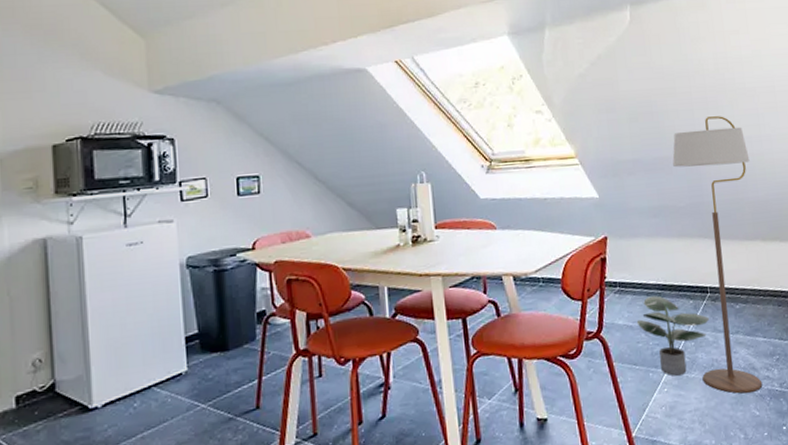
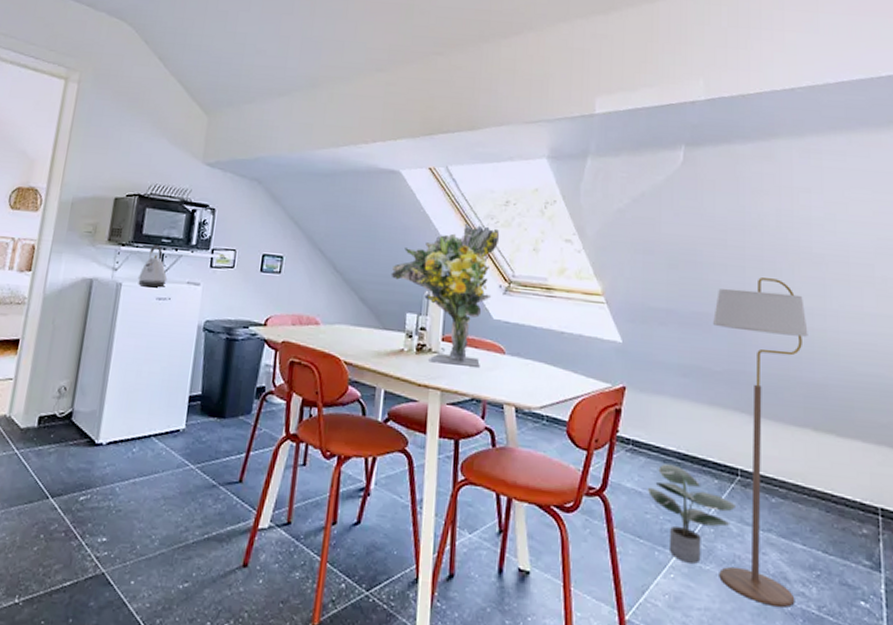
kettle: none [99,187,135,236] -> present [137,244,168,288]
bouquet: none [374,110,476,250] -> present [390,224,500,367]

